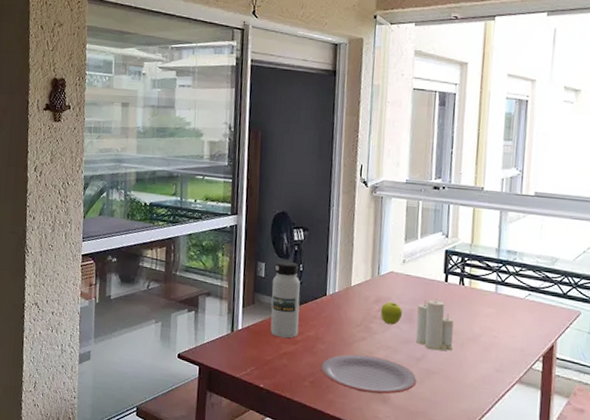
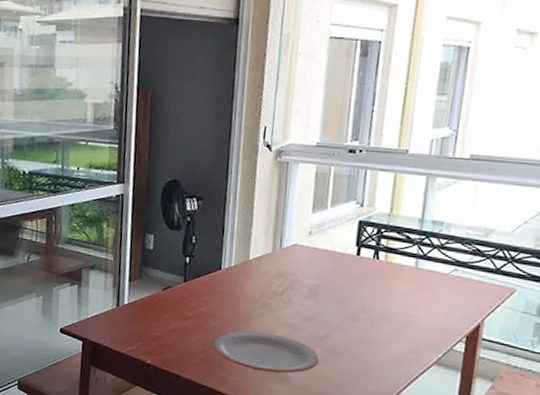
water bottle: present [270,260,300,338] -> none [159,232,193,314]
fruit: present [381,301,403,325] -> none [281,276,307,302]
candle: present [416,299,454,351] -> none [320,274,365,330]

